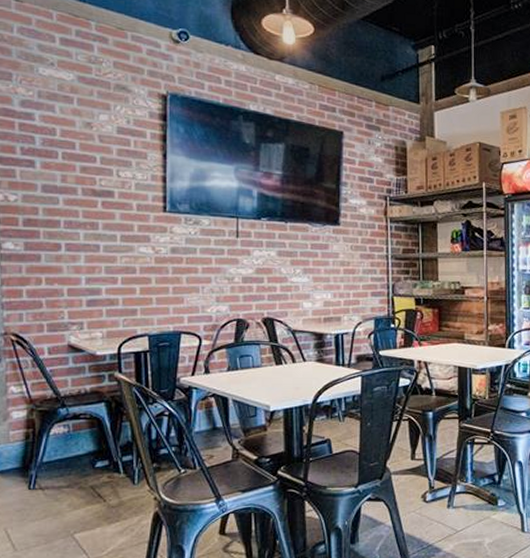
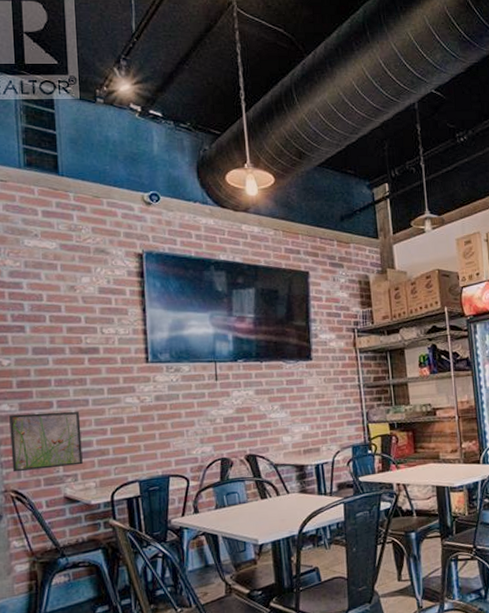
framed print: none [13,254,90,315] -> present [9,411,83,472]

